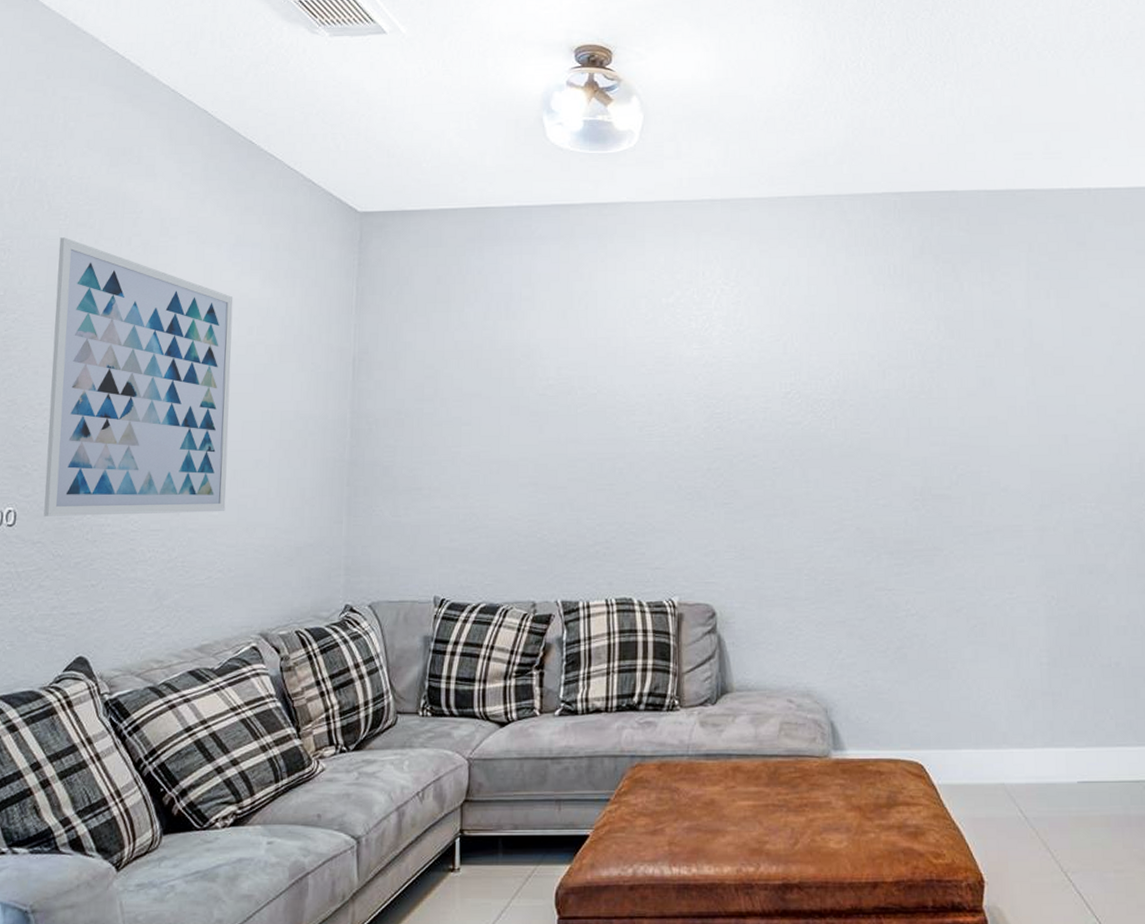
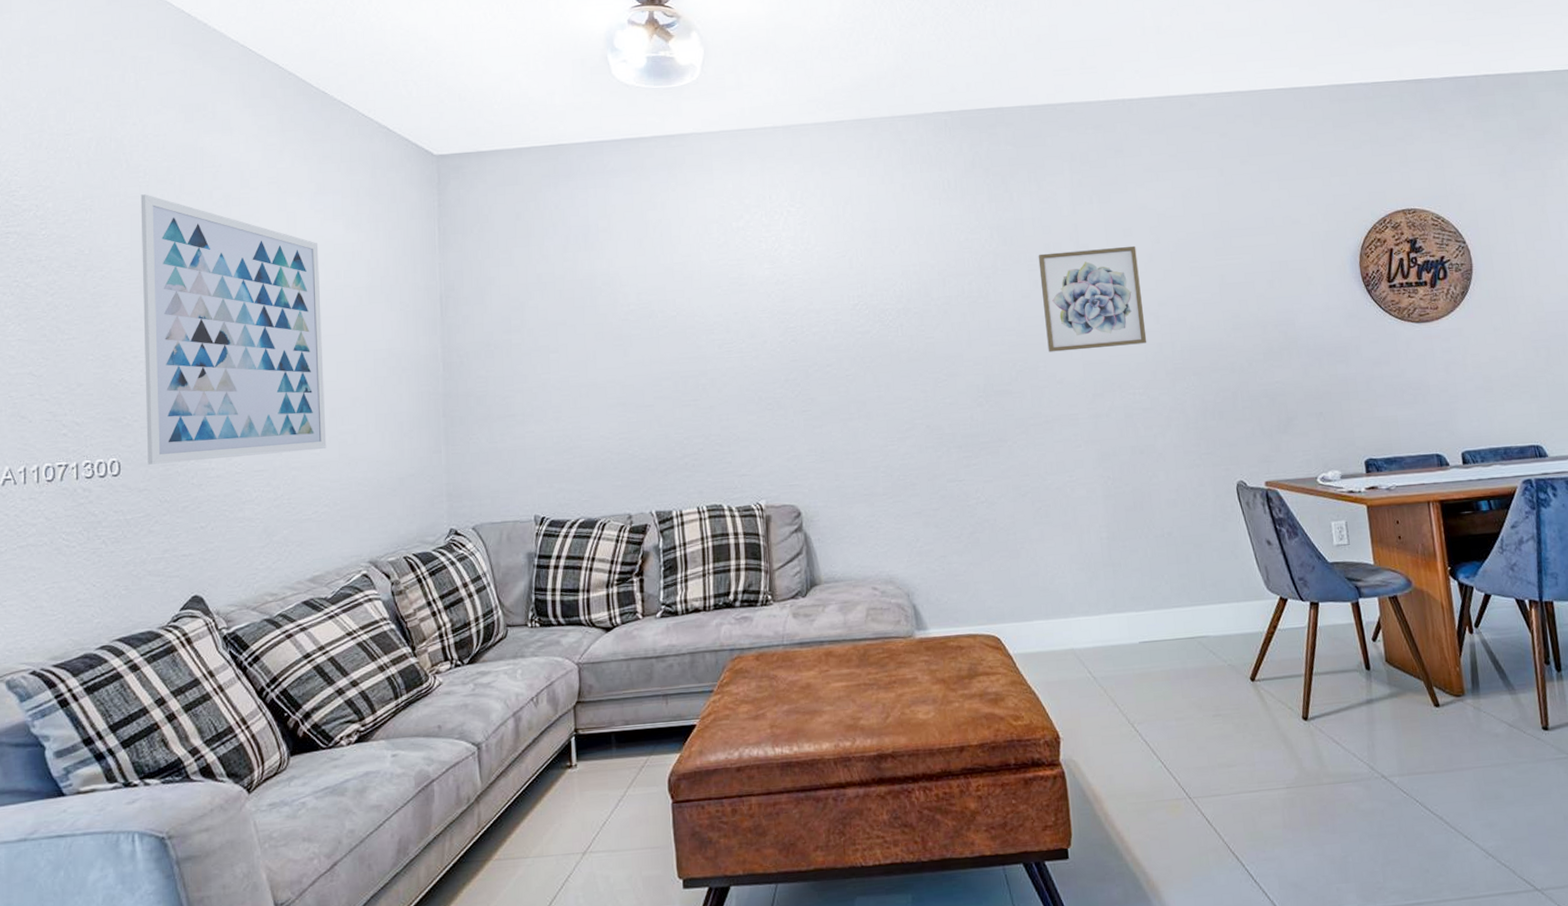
wall art: none [987,346,1102,457] -> present [1038,245,1147,352]

